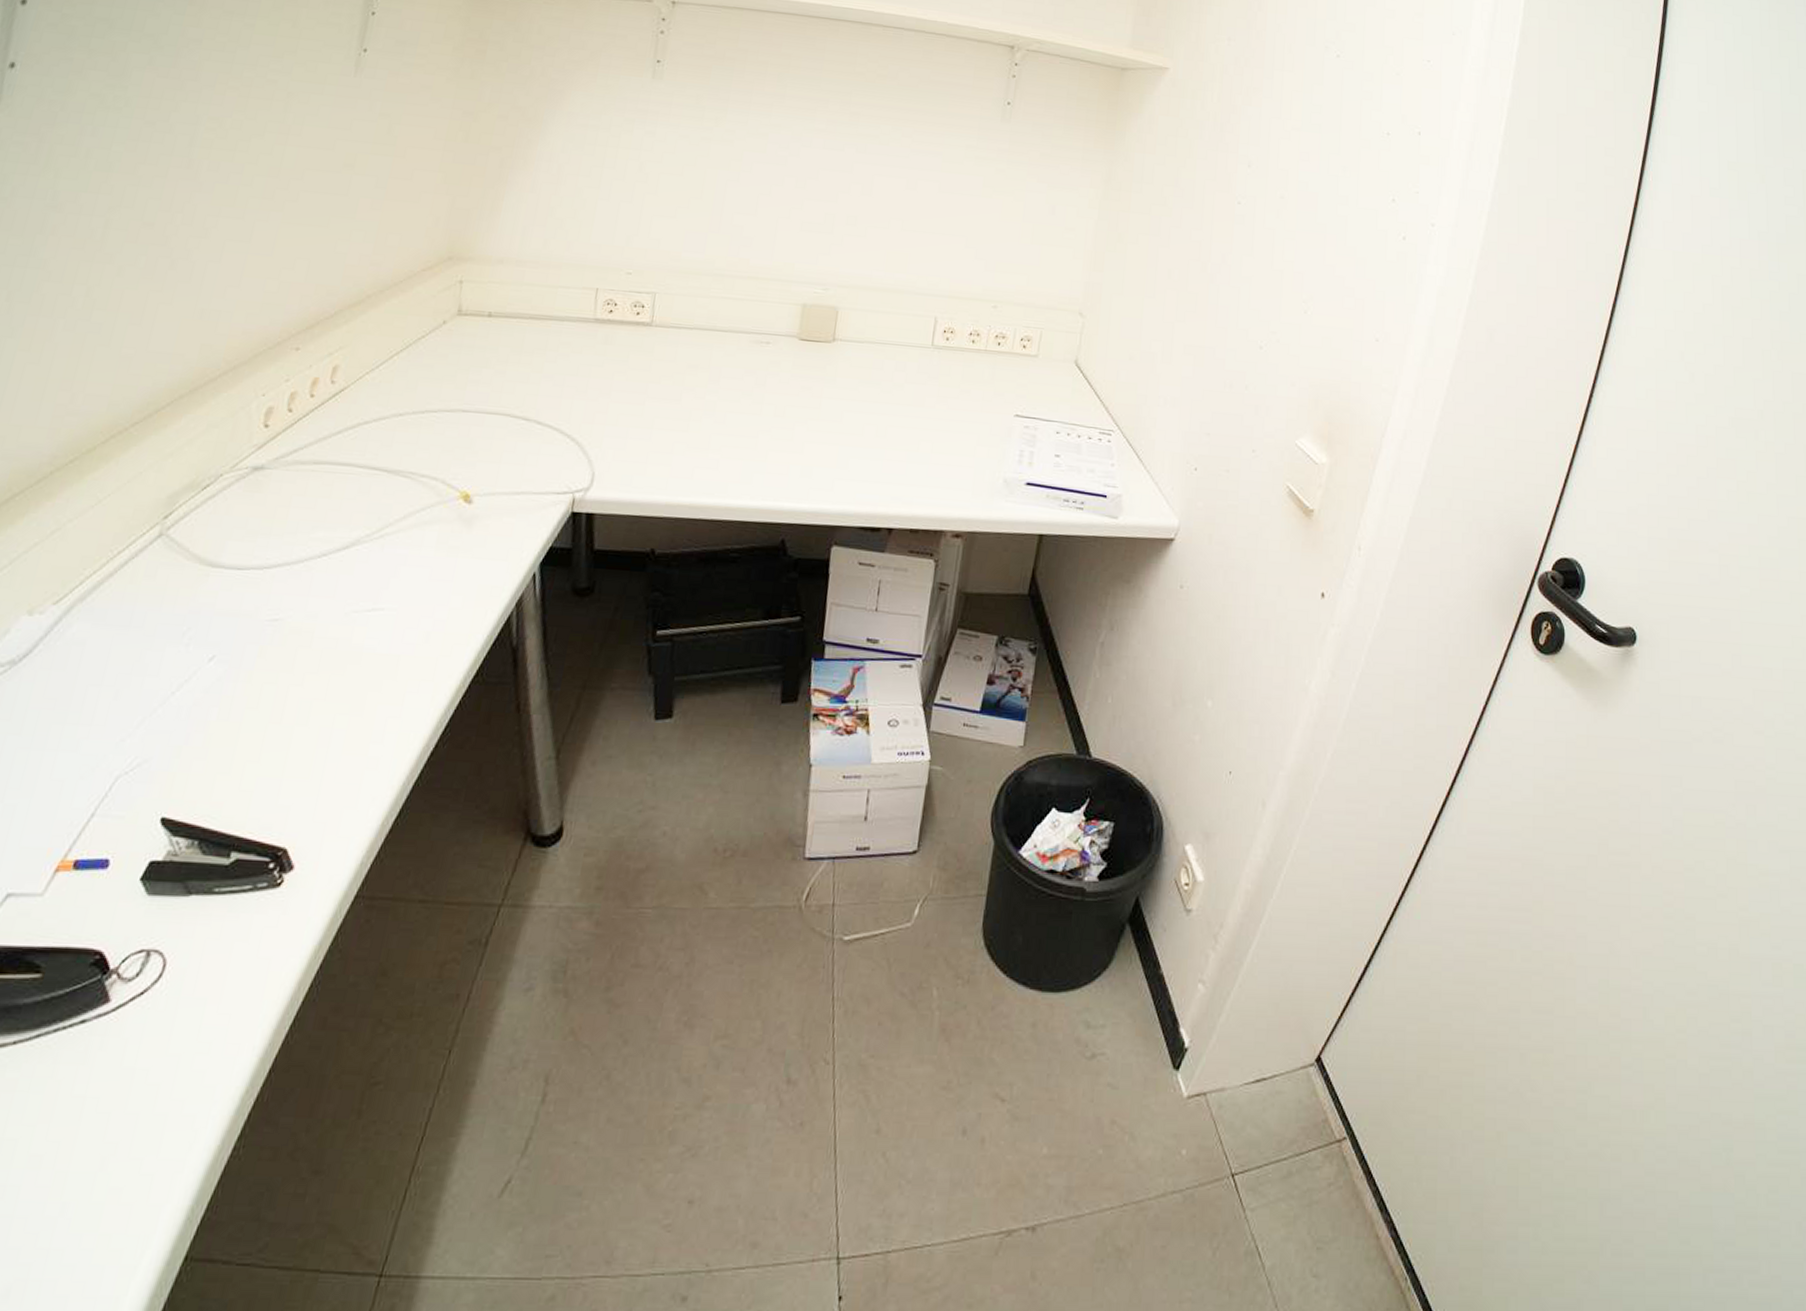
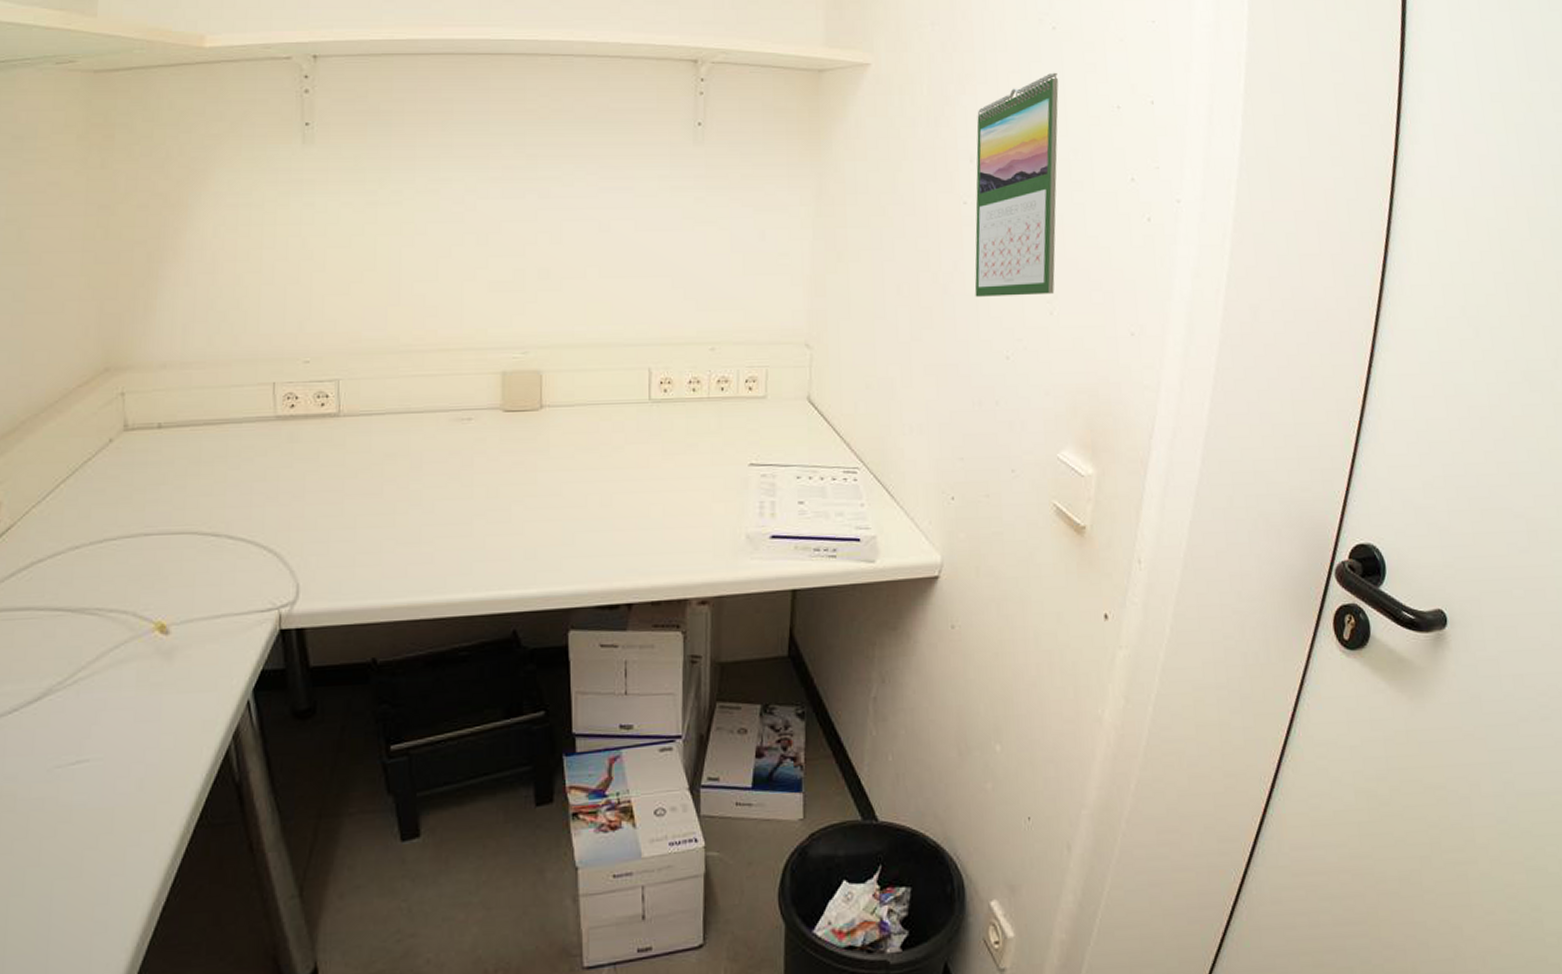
calendar: none [1238,95,1336,295] -> present [974,72,1059,297]

